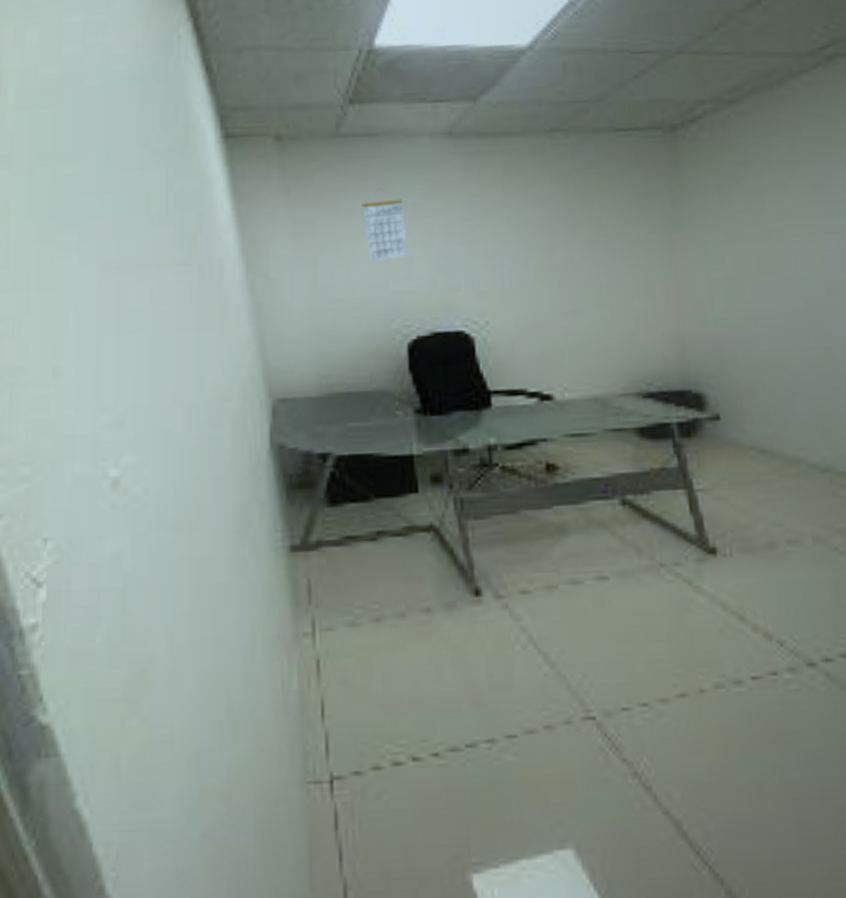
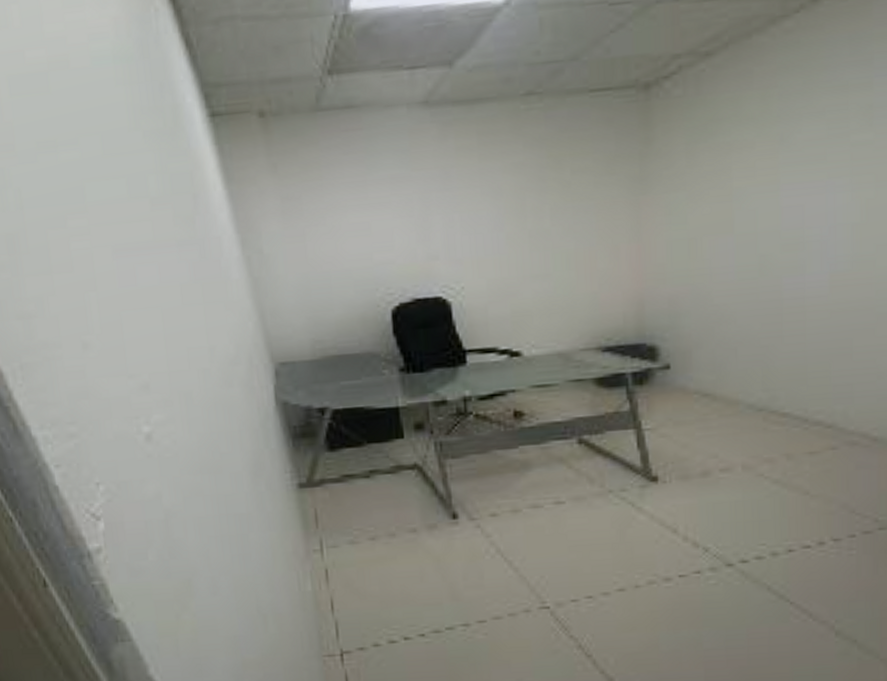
calendar: present [362,190,408,261] -> none [344,163,389,234]

